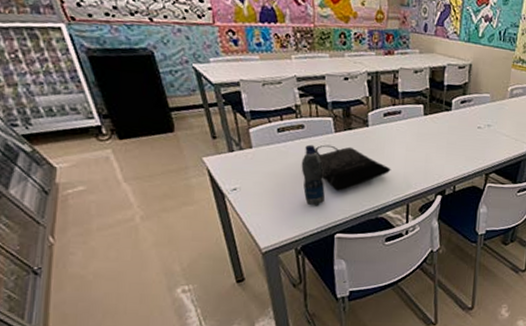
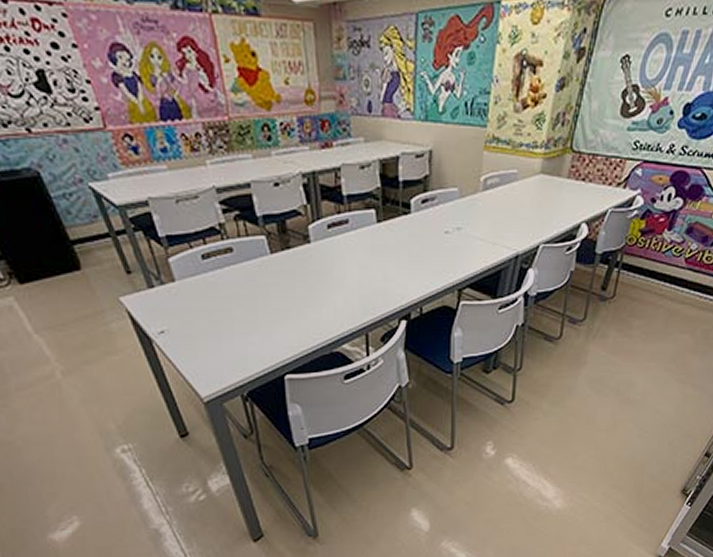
bottle: present [301,144,325,207] -> none [235,271,268,345]
tote bag: present [314,144,391,191] -> none [249,270,343,325]

